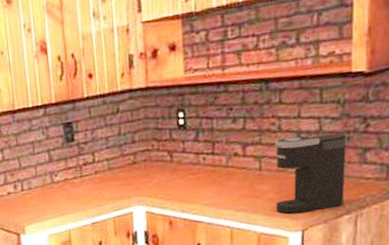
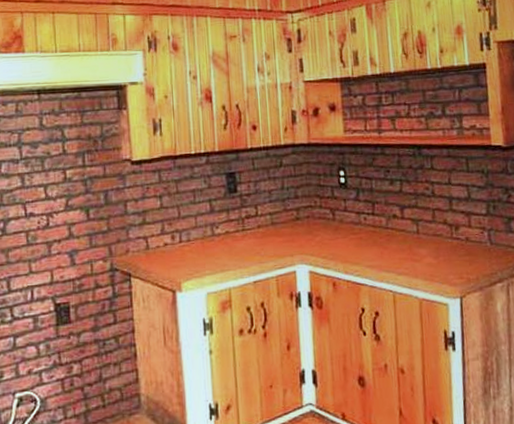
coffee maker: present [275,133,347,214] -> none [430,201,496,279]

